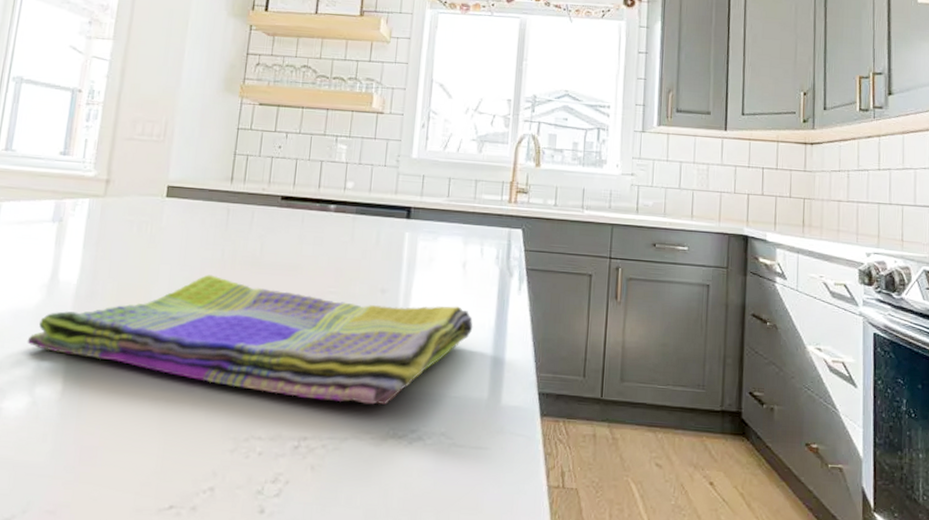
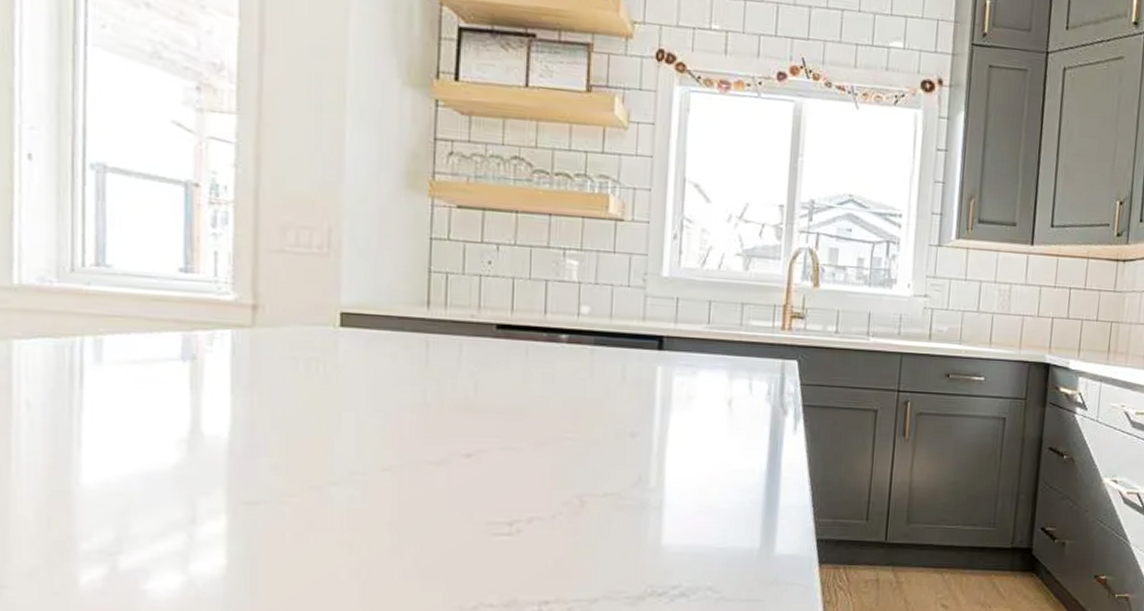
dish towel: present [27,274,473,405] -> none [169,421,742,562]

